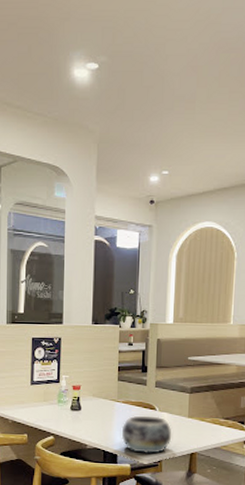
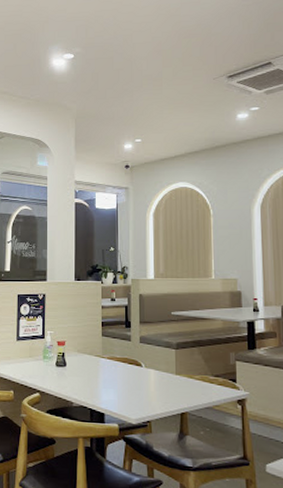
decorative bowl: present [121,415,172,454] -> none [107,372,160,414]

